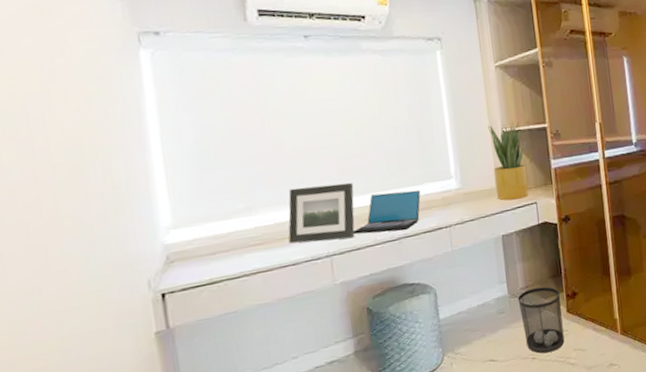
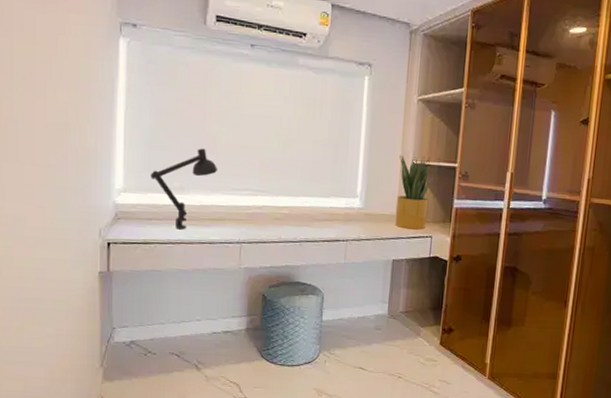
desk lamp: none [205,158,290,258] -> present [150,148,218,230]
picture frame: present [288,182,355,244] -> none [210,178,270,232]
laptop: present [353,190,421,234] -> none [263,197,326,235]
waste bin: present [517,286,565,354] -> none [395,315,437,376]

